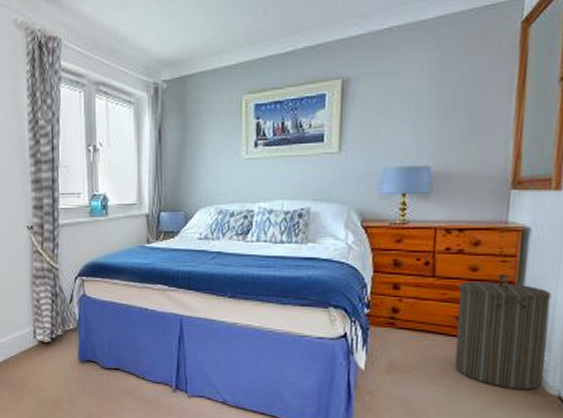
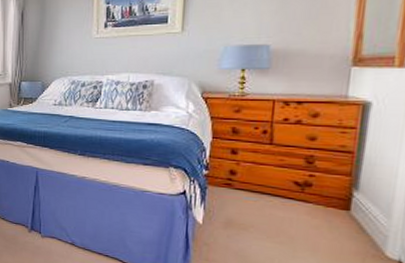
laundry hamper: present [454,273,551,391] -> none [290,143,393,253]

